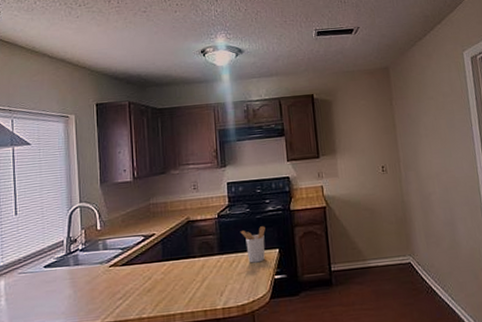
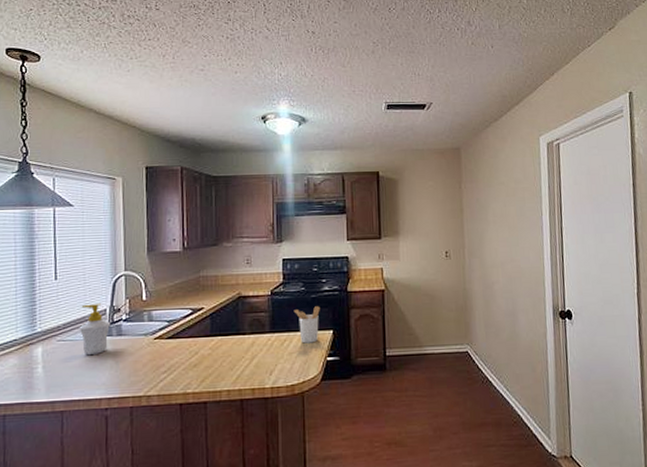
soap bottle: none [38,235,69,286] -> present [79,304,111,356]

